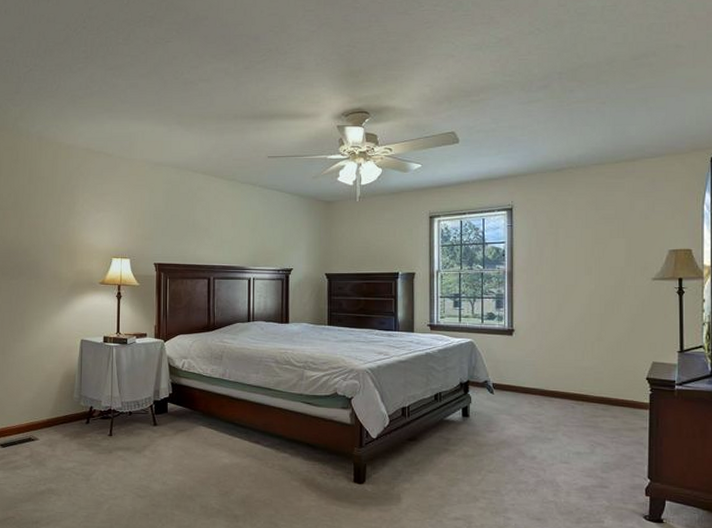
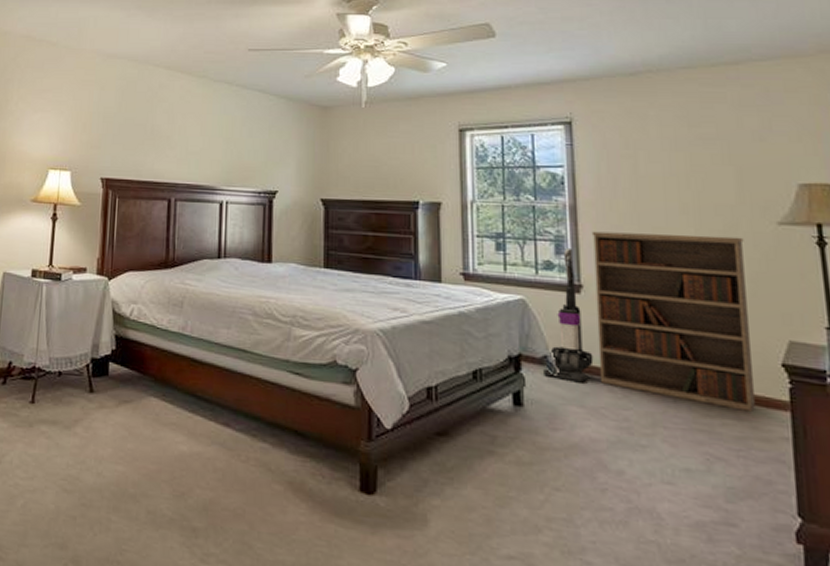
vacuum cleaner: none [484,302,519,399] -> present [543,247,594,383]
bookshelf: none [522,290,628,411] -> present [591,231,757,412]

